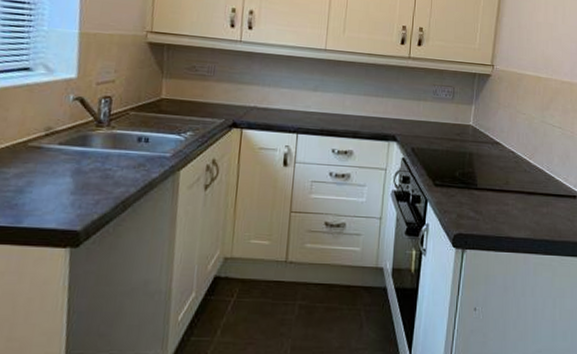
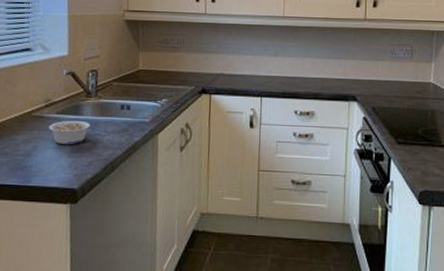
legume: none [47,152,101,180] -> present [48,120,91,144]

